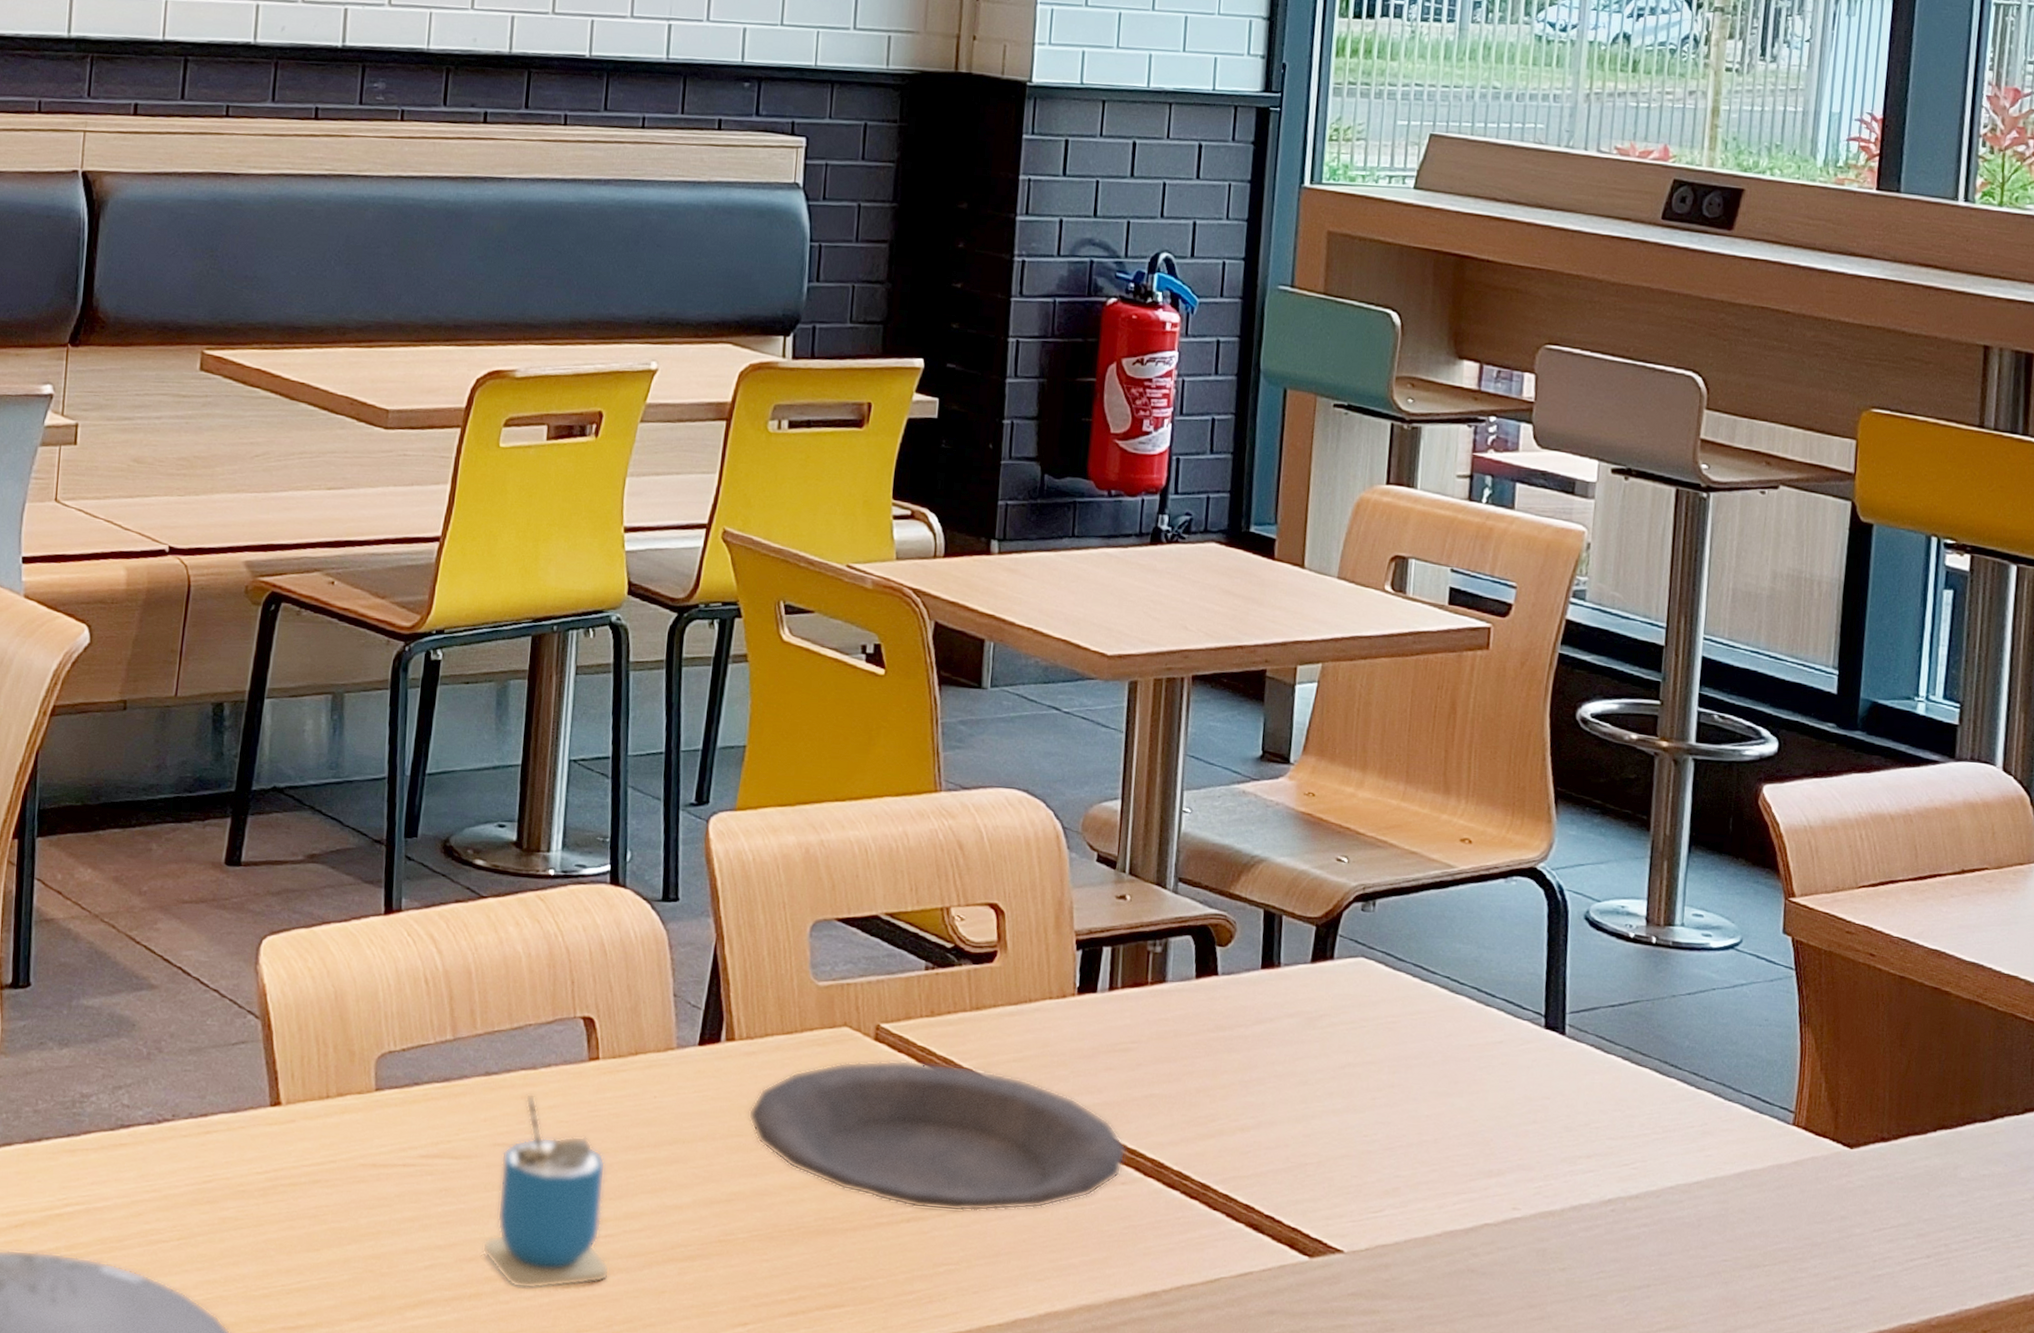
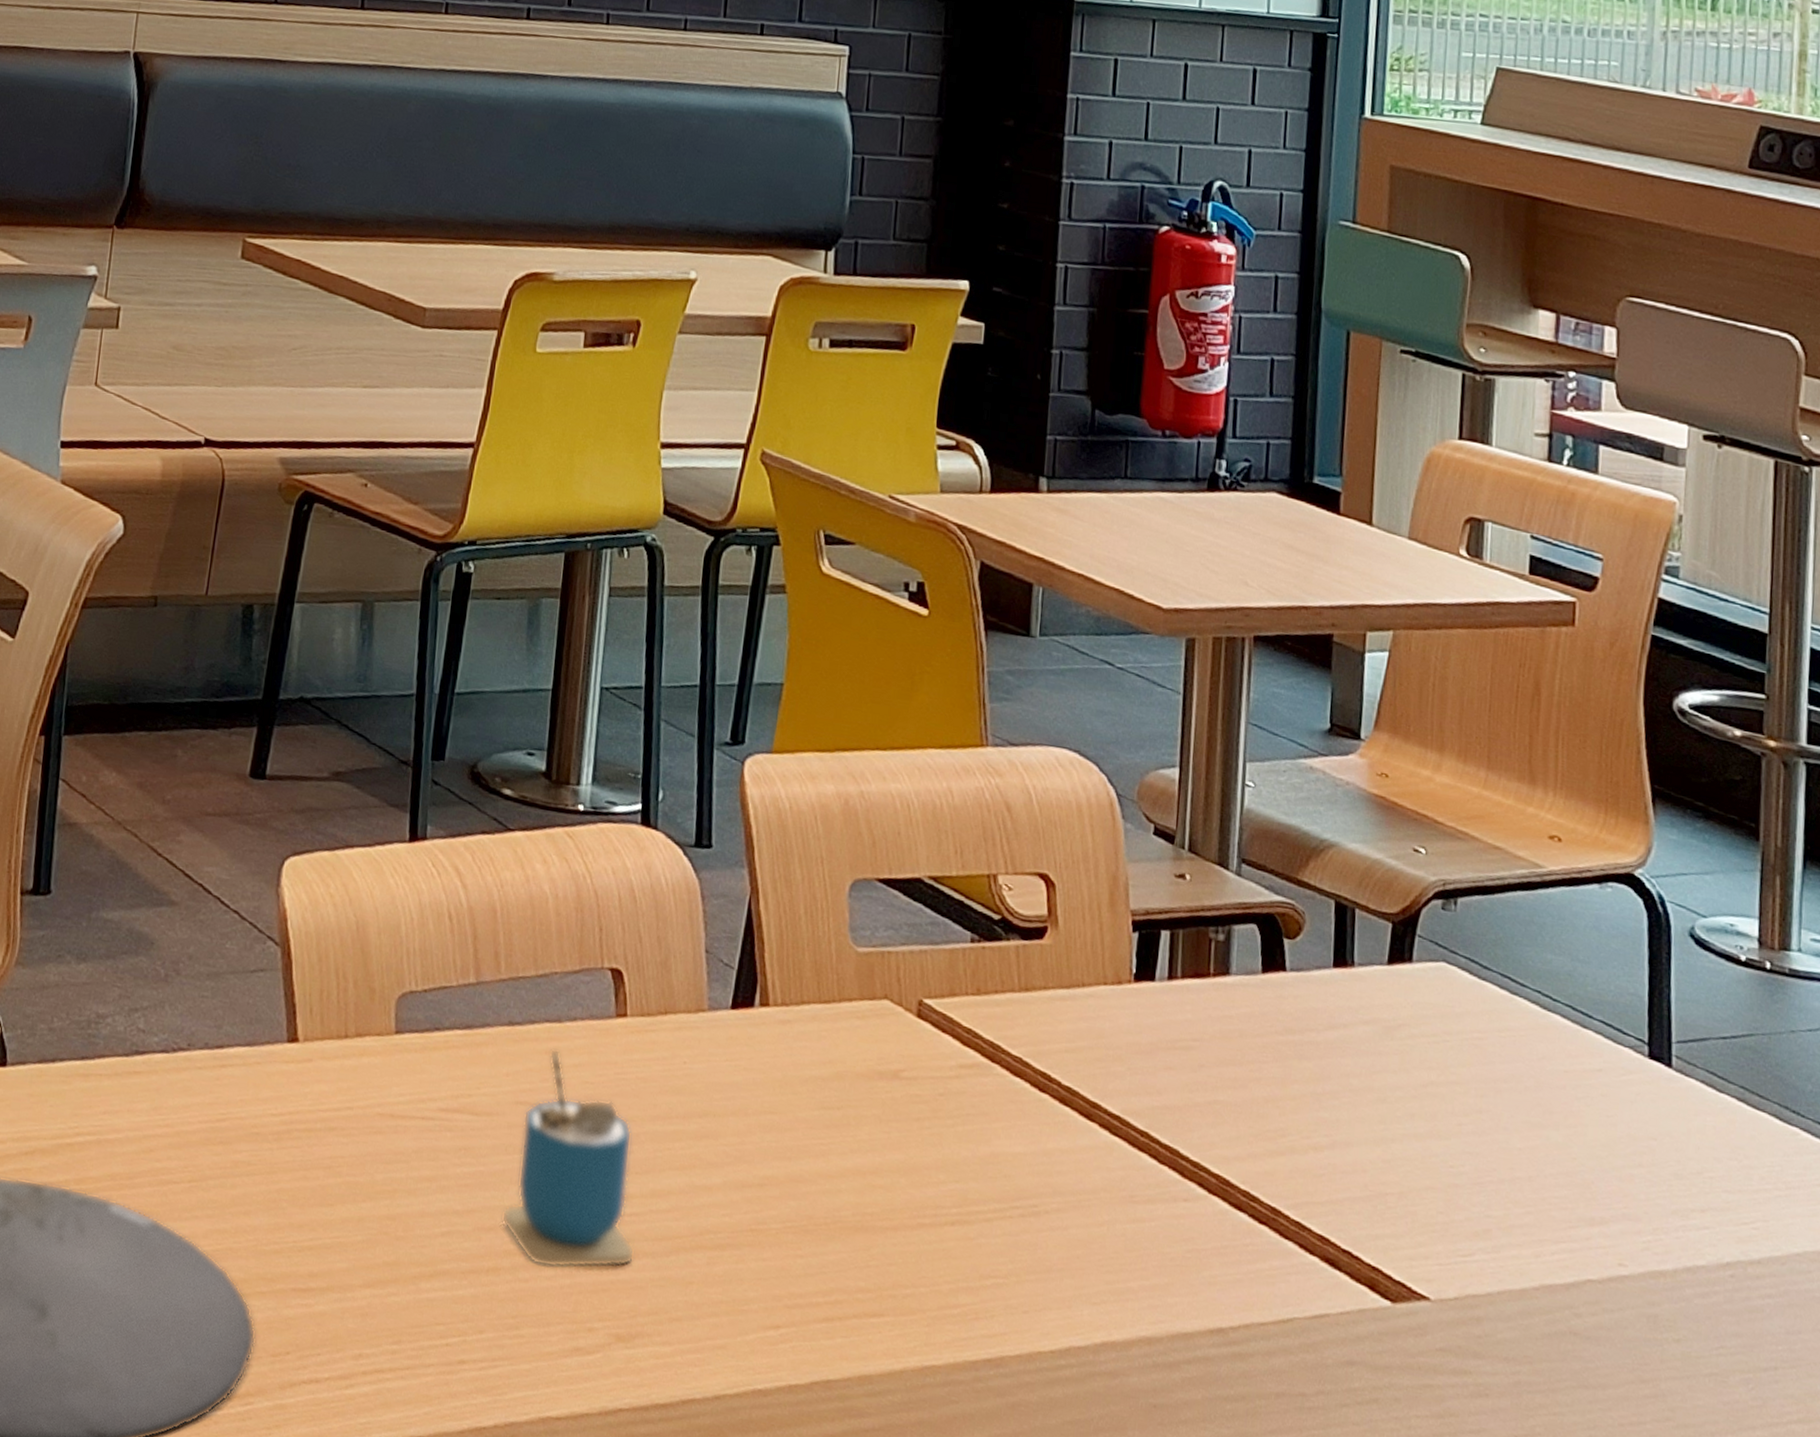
plate: present [748,1060,1126,1212] -> none [782,1038,1188,1222]

